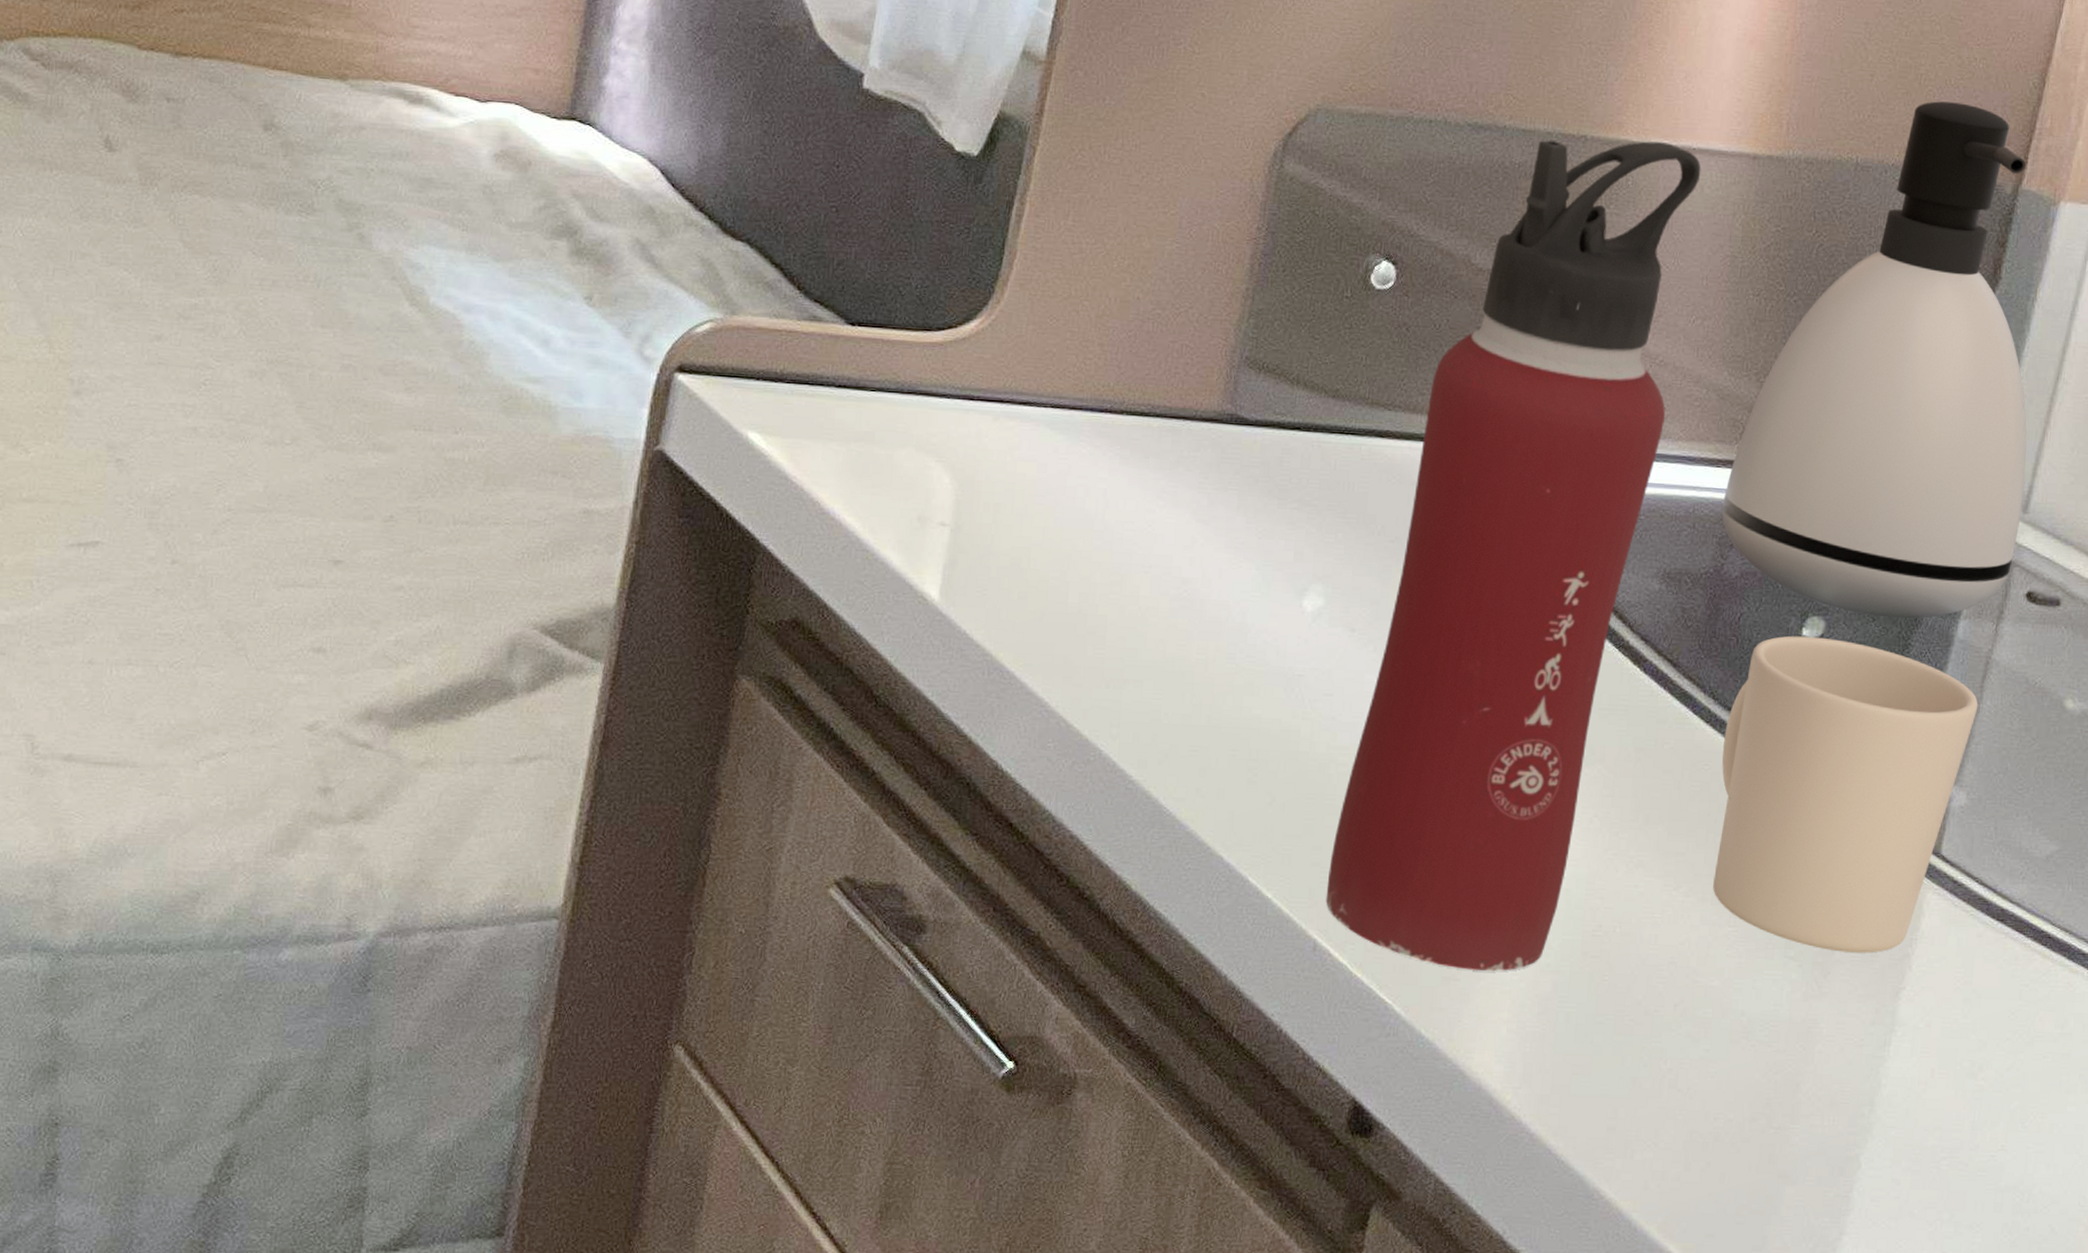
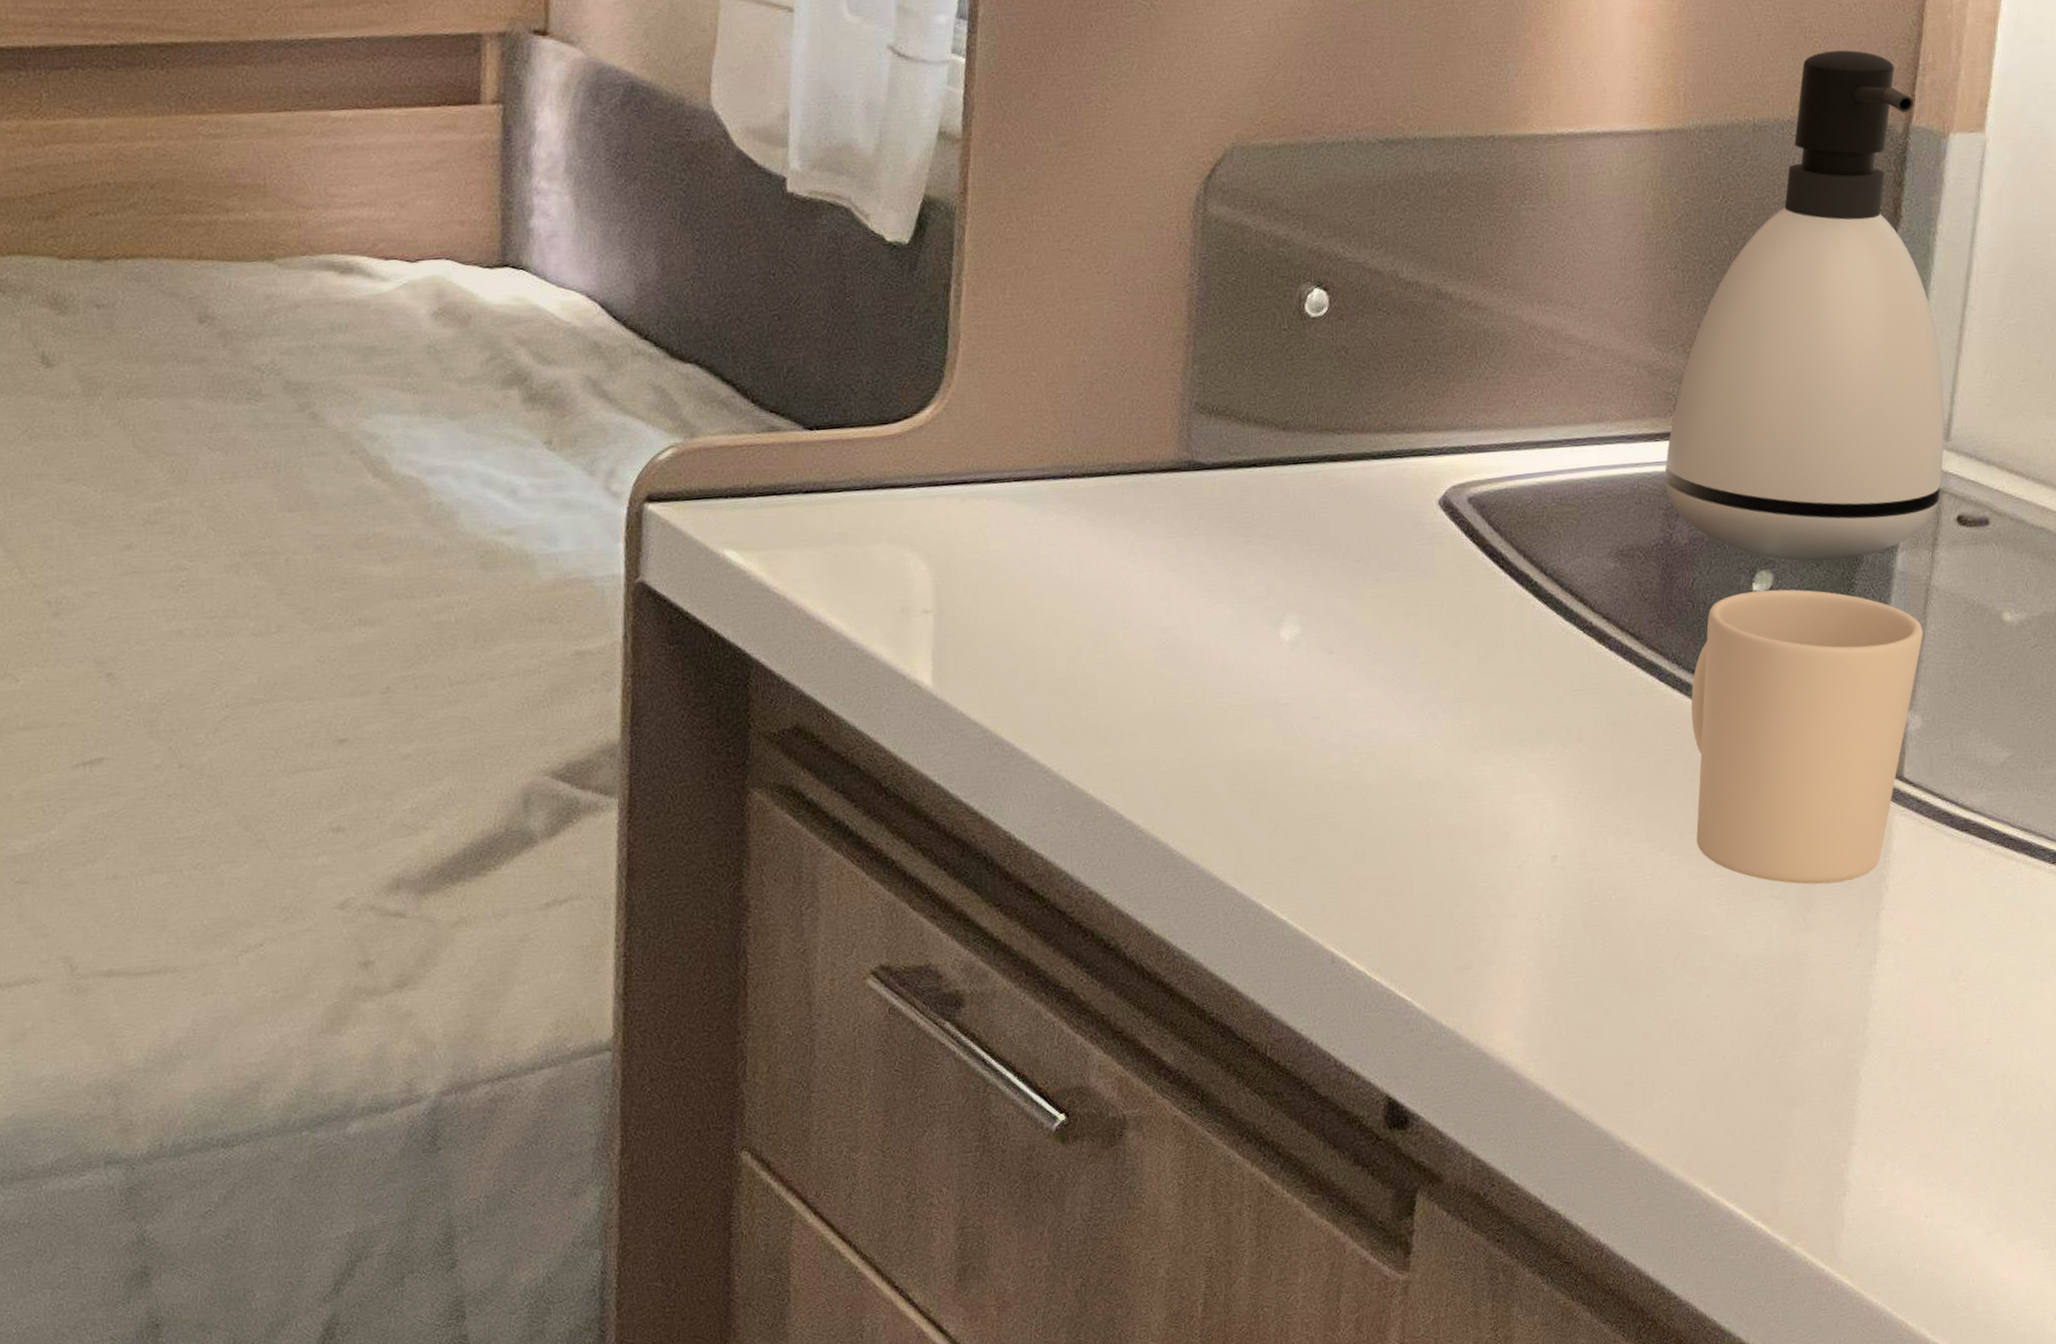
water bottle: present [1325,140,1701,971] -> none [1337,131,1608,958]

